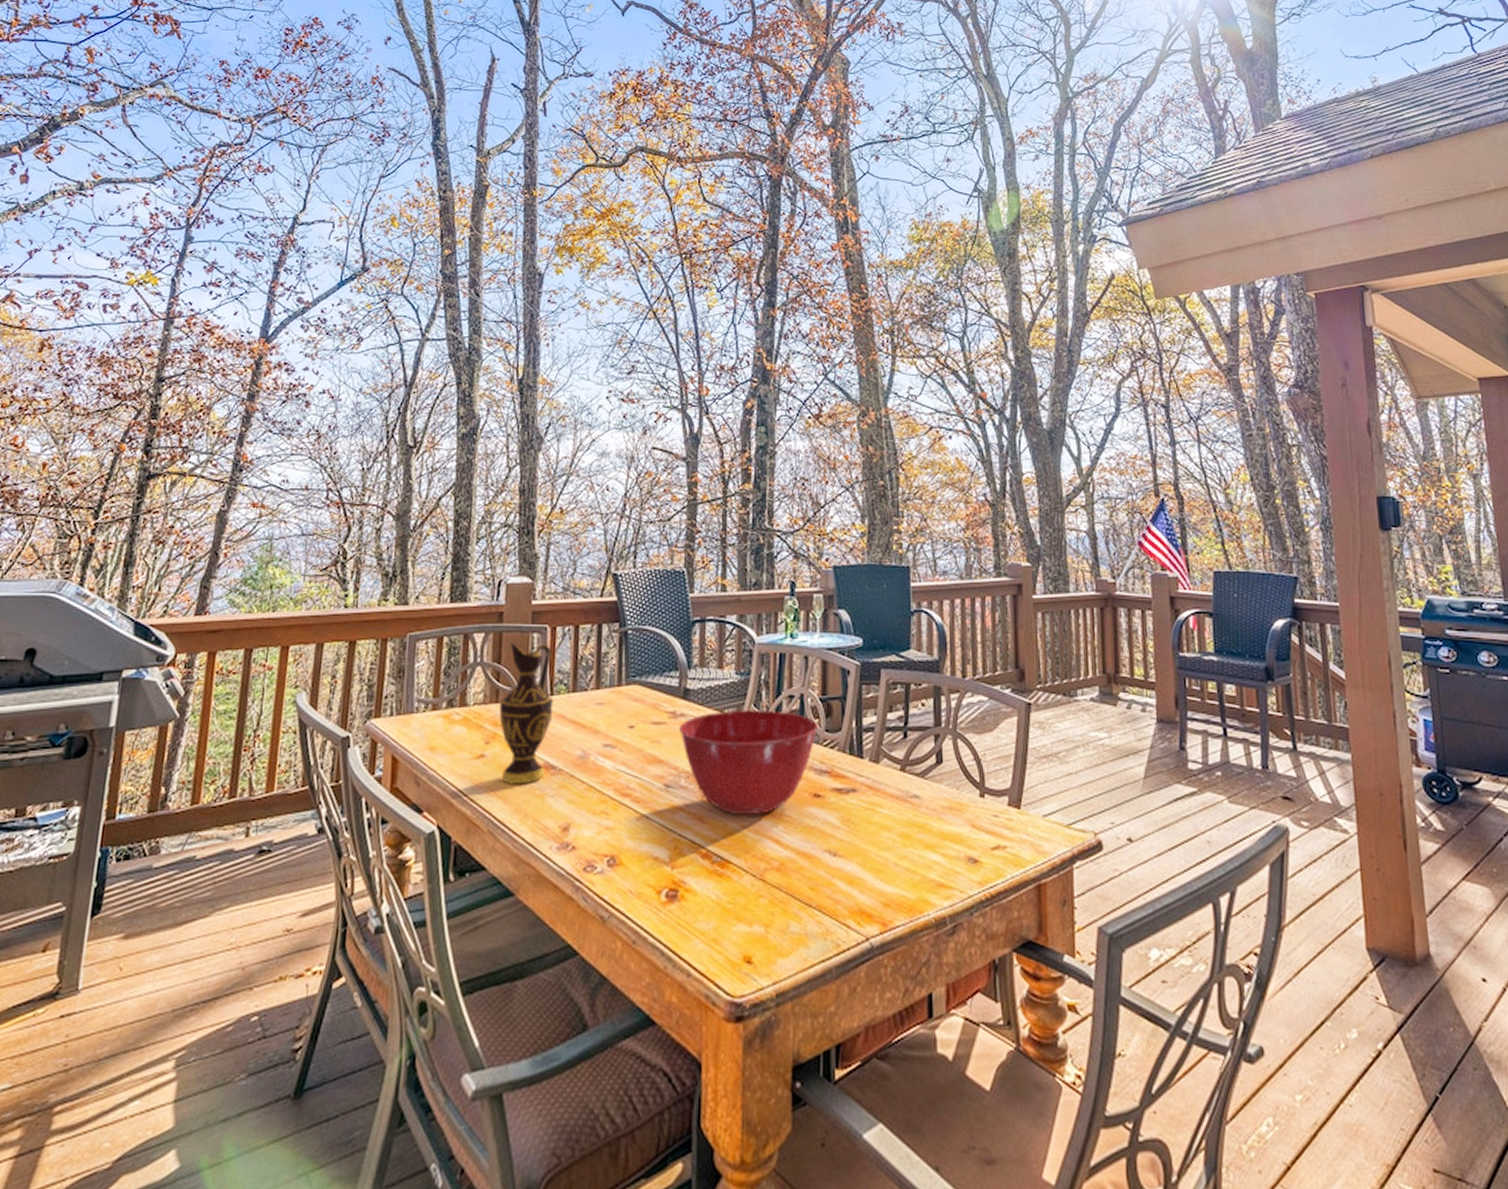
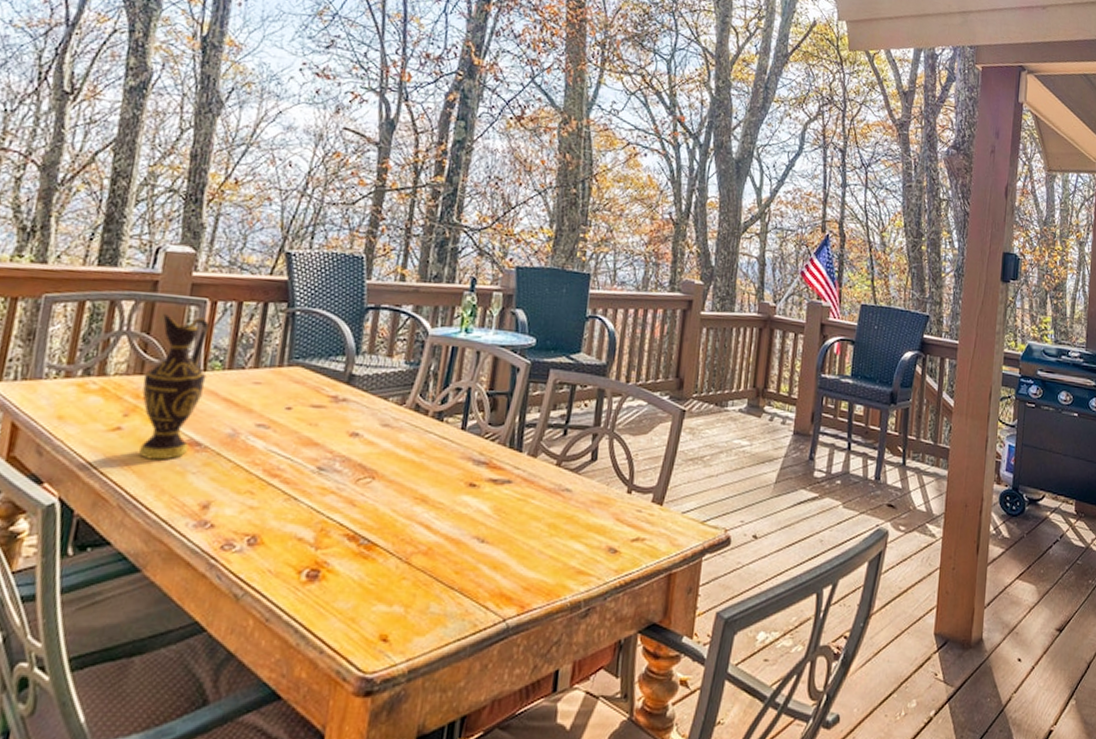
mixing bowl: present [678,709,818,815] -> none [338,398,482,501]

